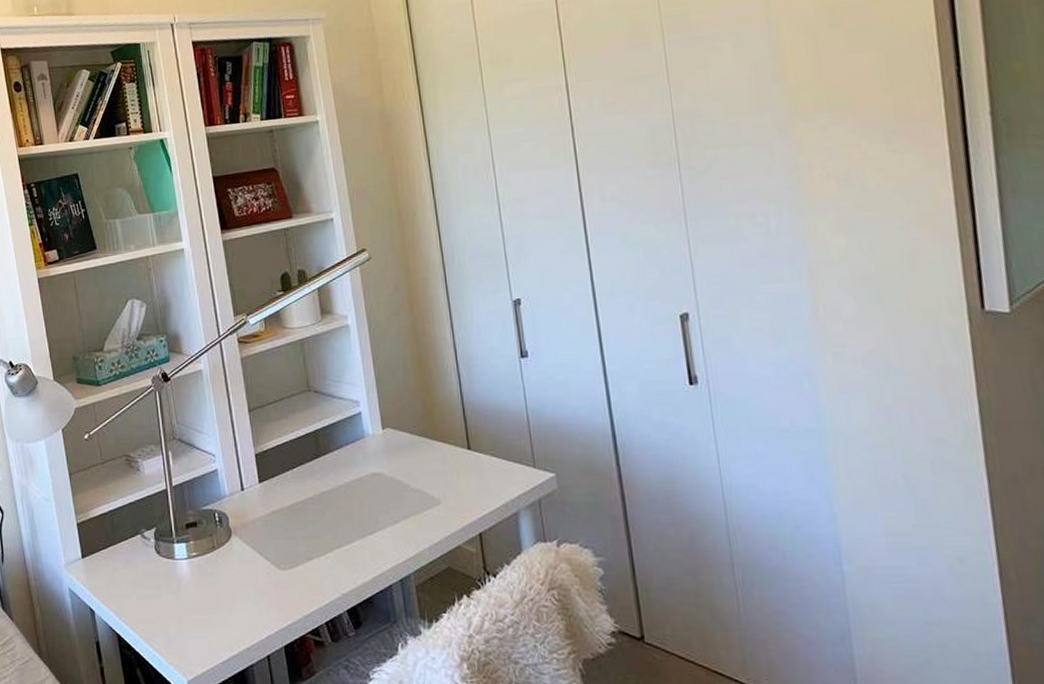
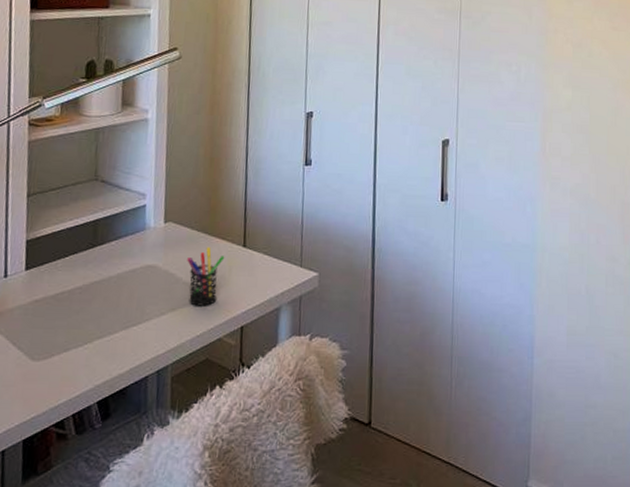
pen holder: none [411,452,450,513] -> present [187,247,225,306]

